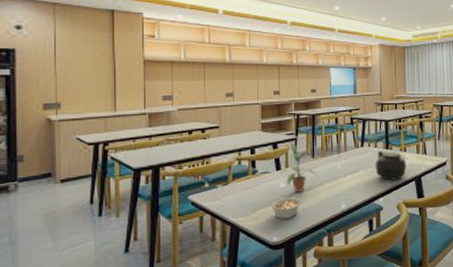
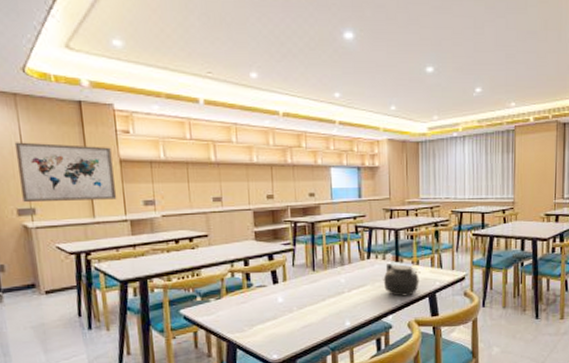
wall art: none [48,44,138,98] -> present [14,142,117,203]
legume: present [270,197,303,219] -> none [268,313,303,336]
potted plant: present [281,142,319,192] -> none [279,253,321,308]

